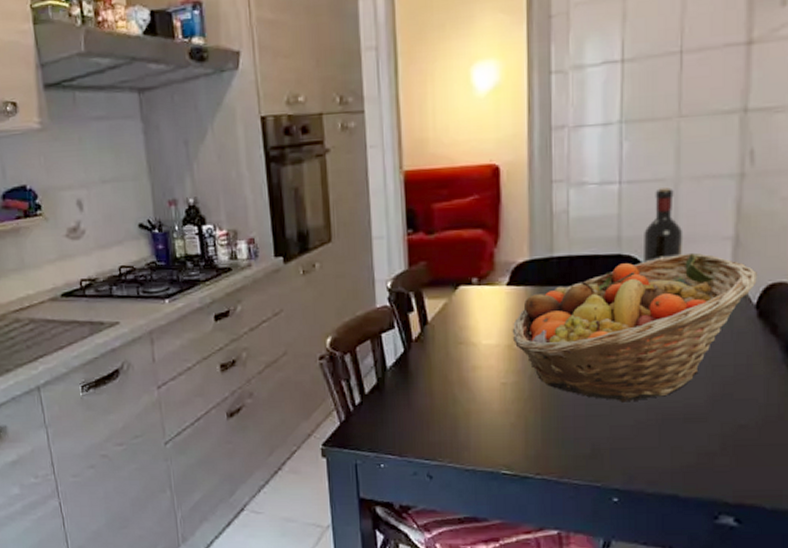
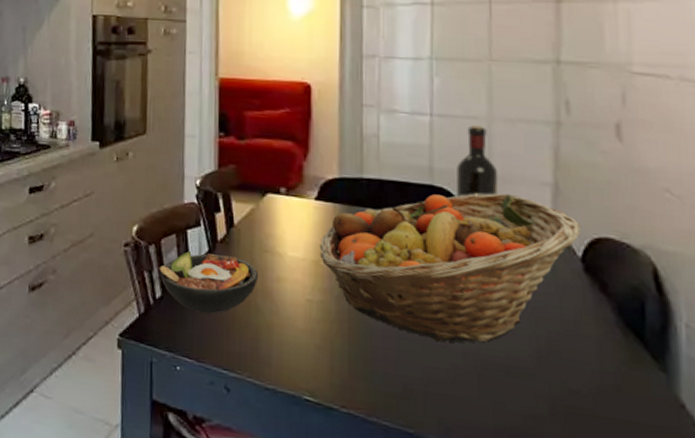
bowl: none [356,353,455,411] -> present [159,250,259,314]

